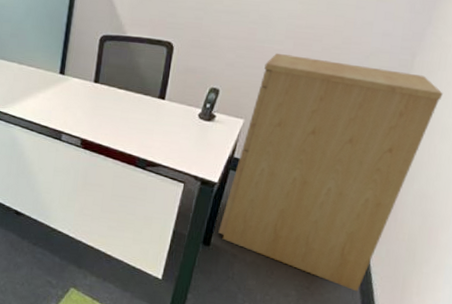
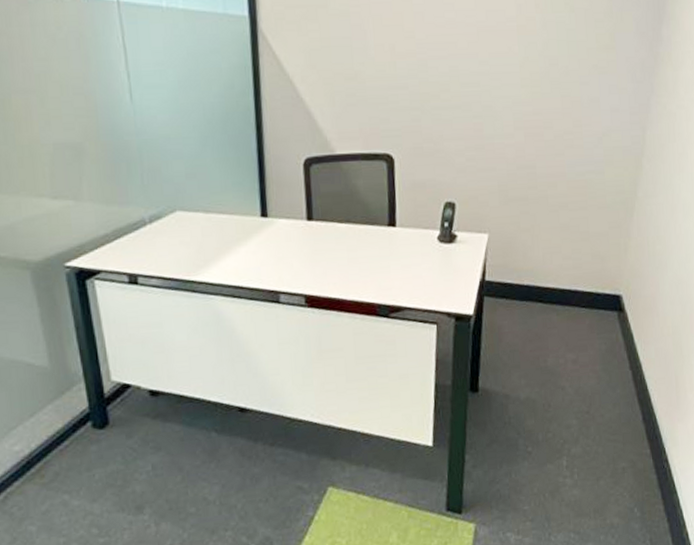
filing cabinet: present [218,53,443,292] -> none [484,148,678,403]

